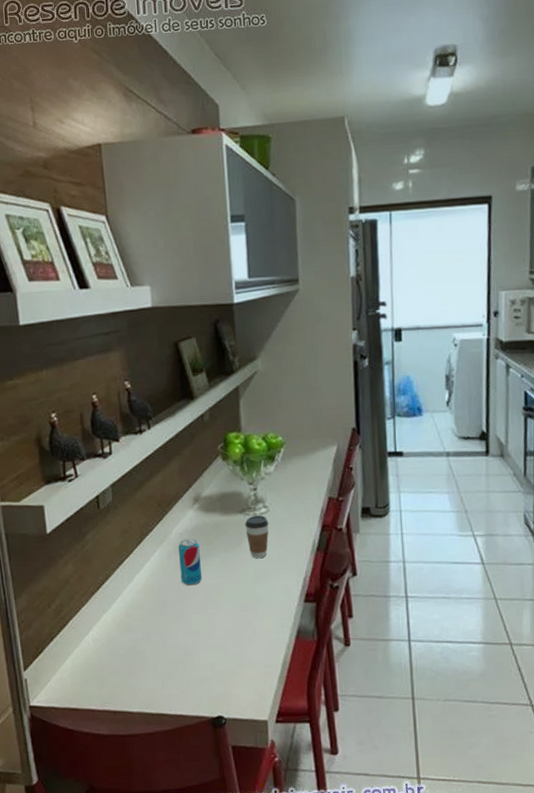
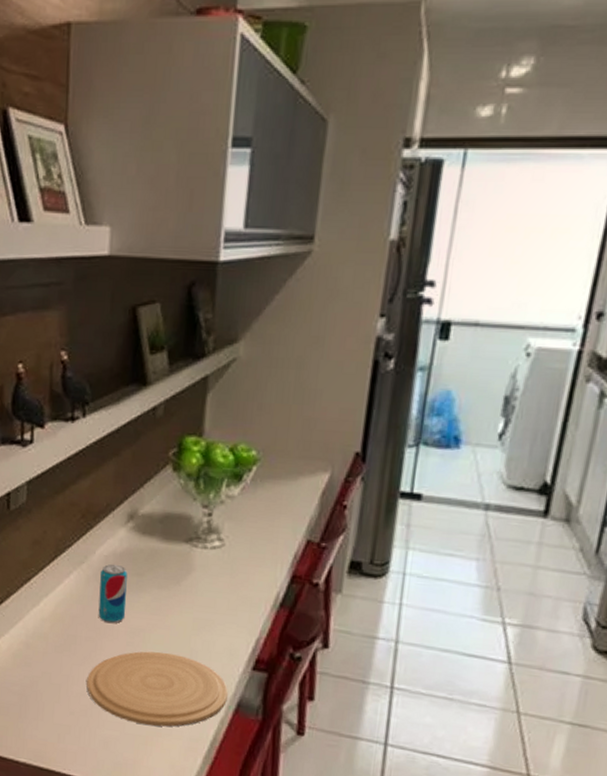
plate: none [179,601,290,662] -> present [86,651,229,727]
coffee cup: present [245,515,269,558] -> none [189,548,222,604]

